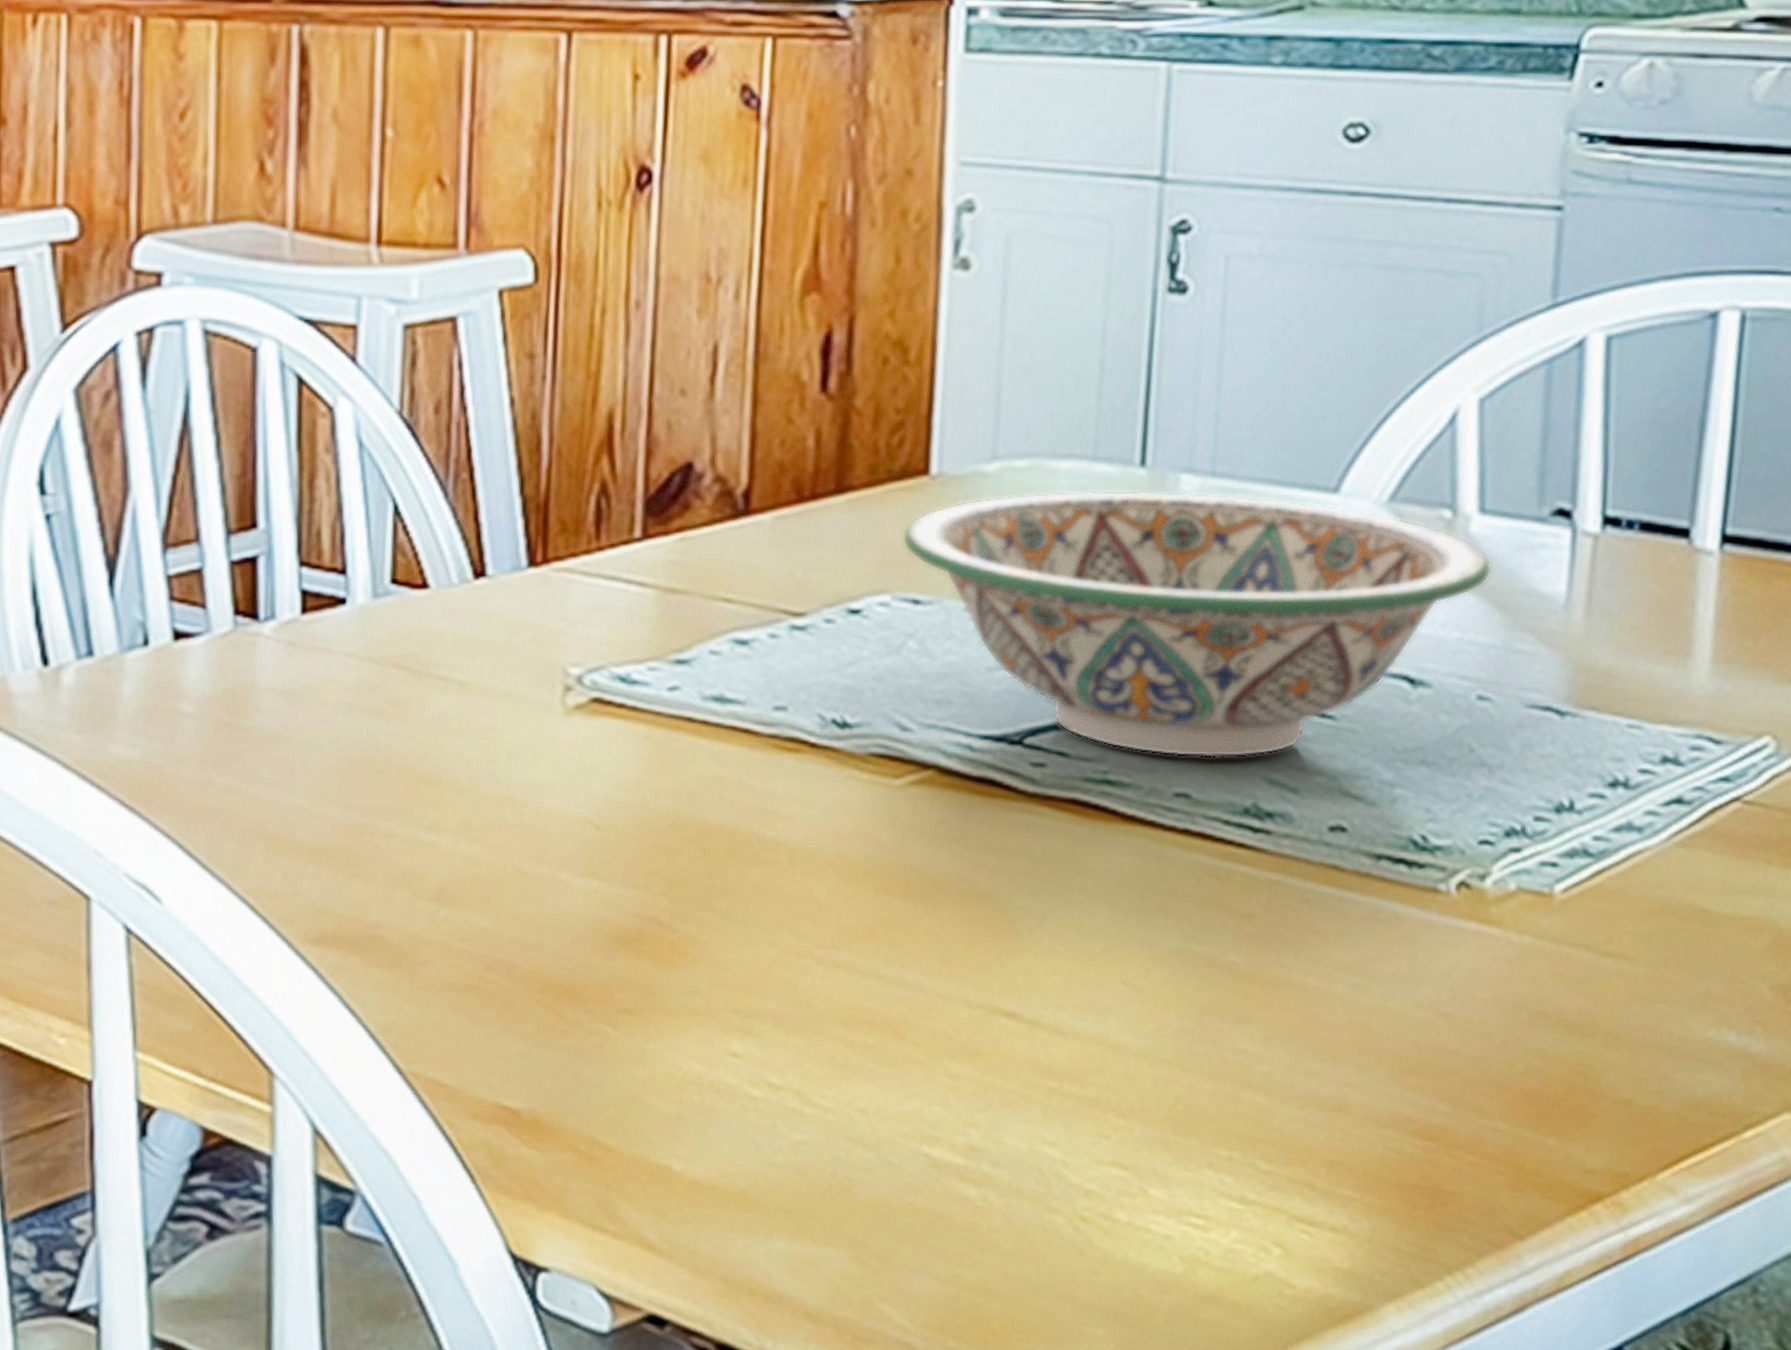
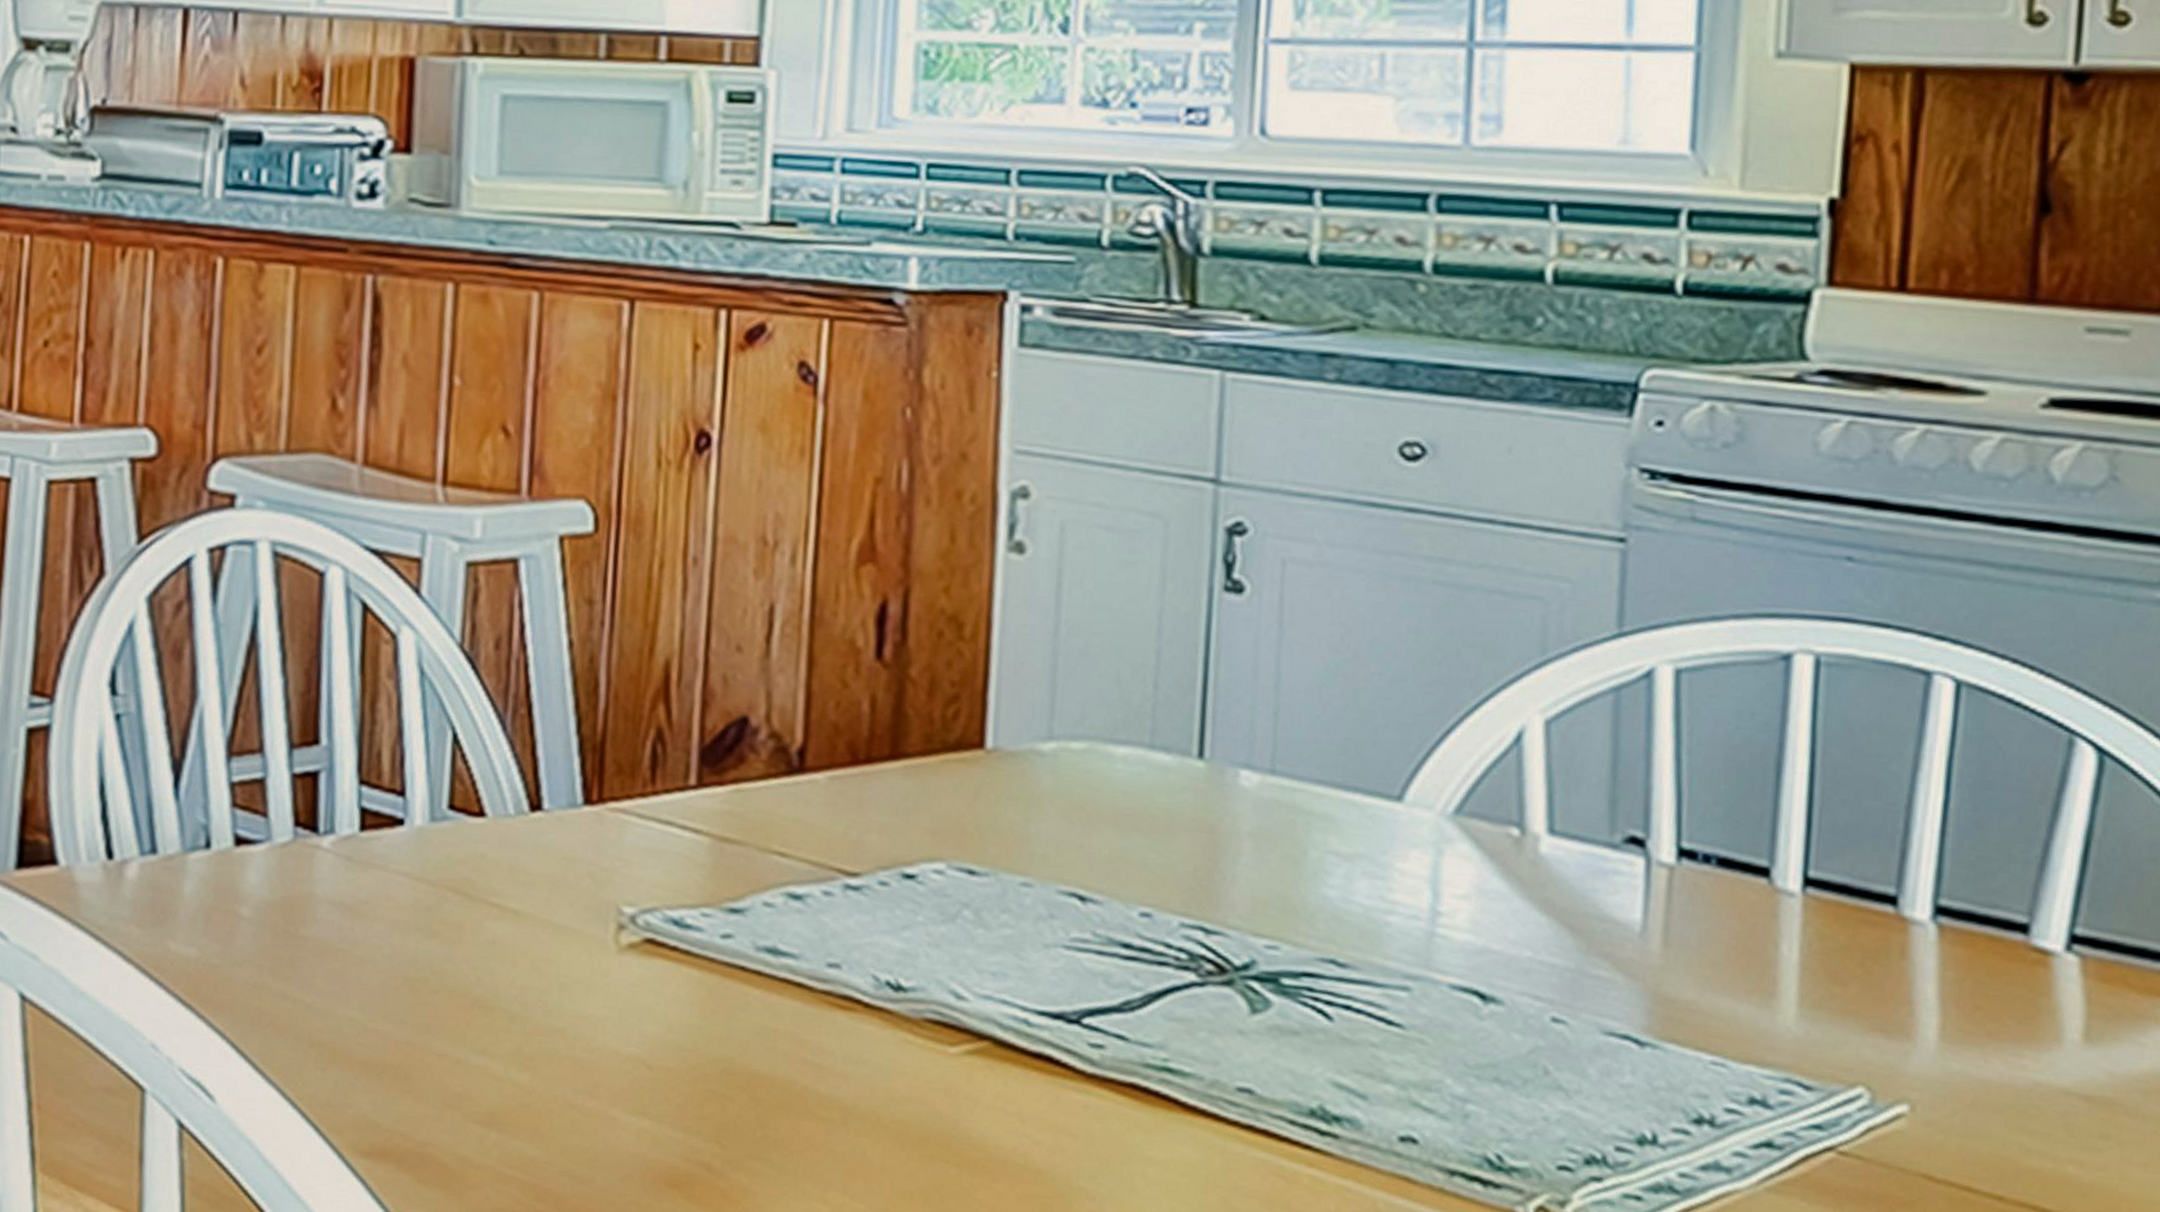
decorative bowl: present [902,491,1492,759] -> none [957,775,1563,1058]

